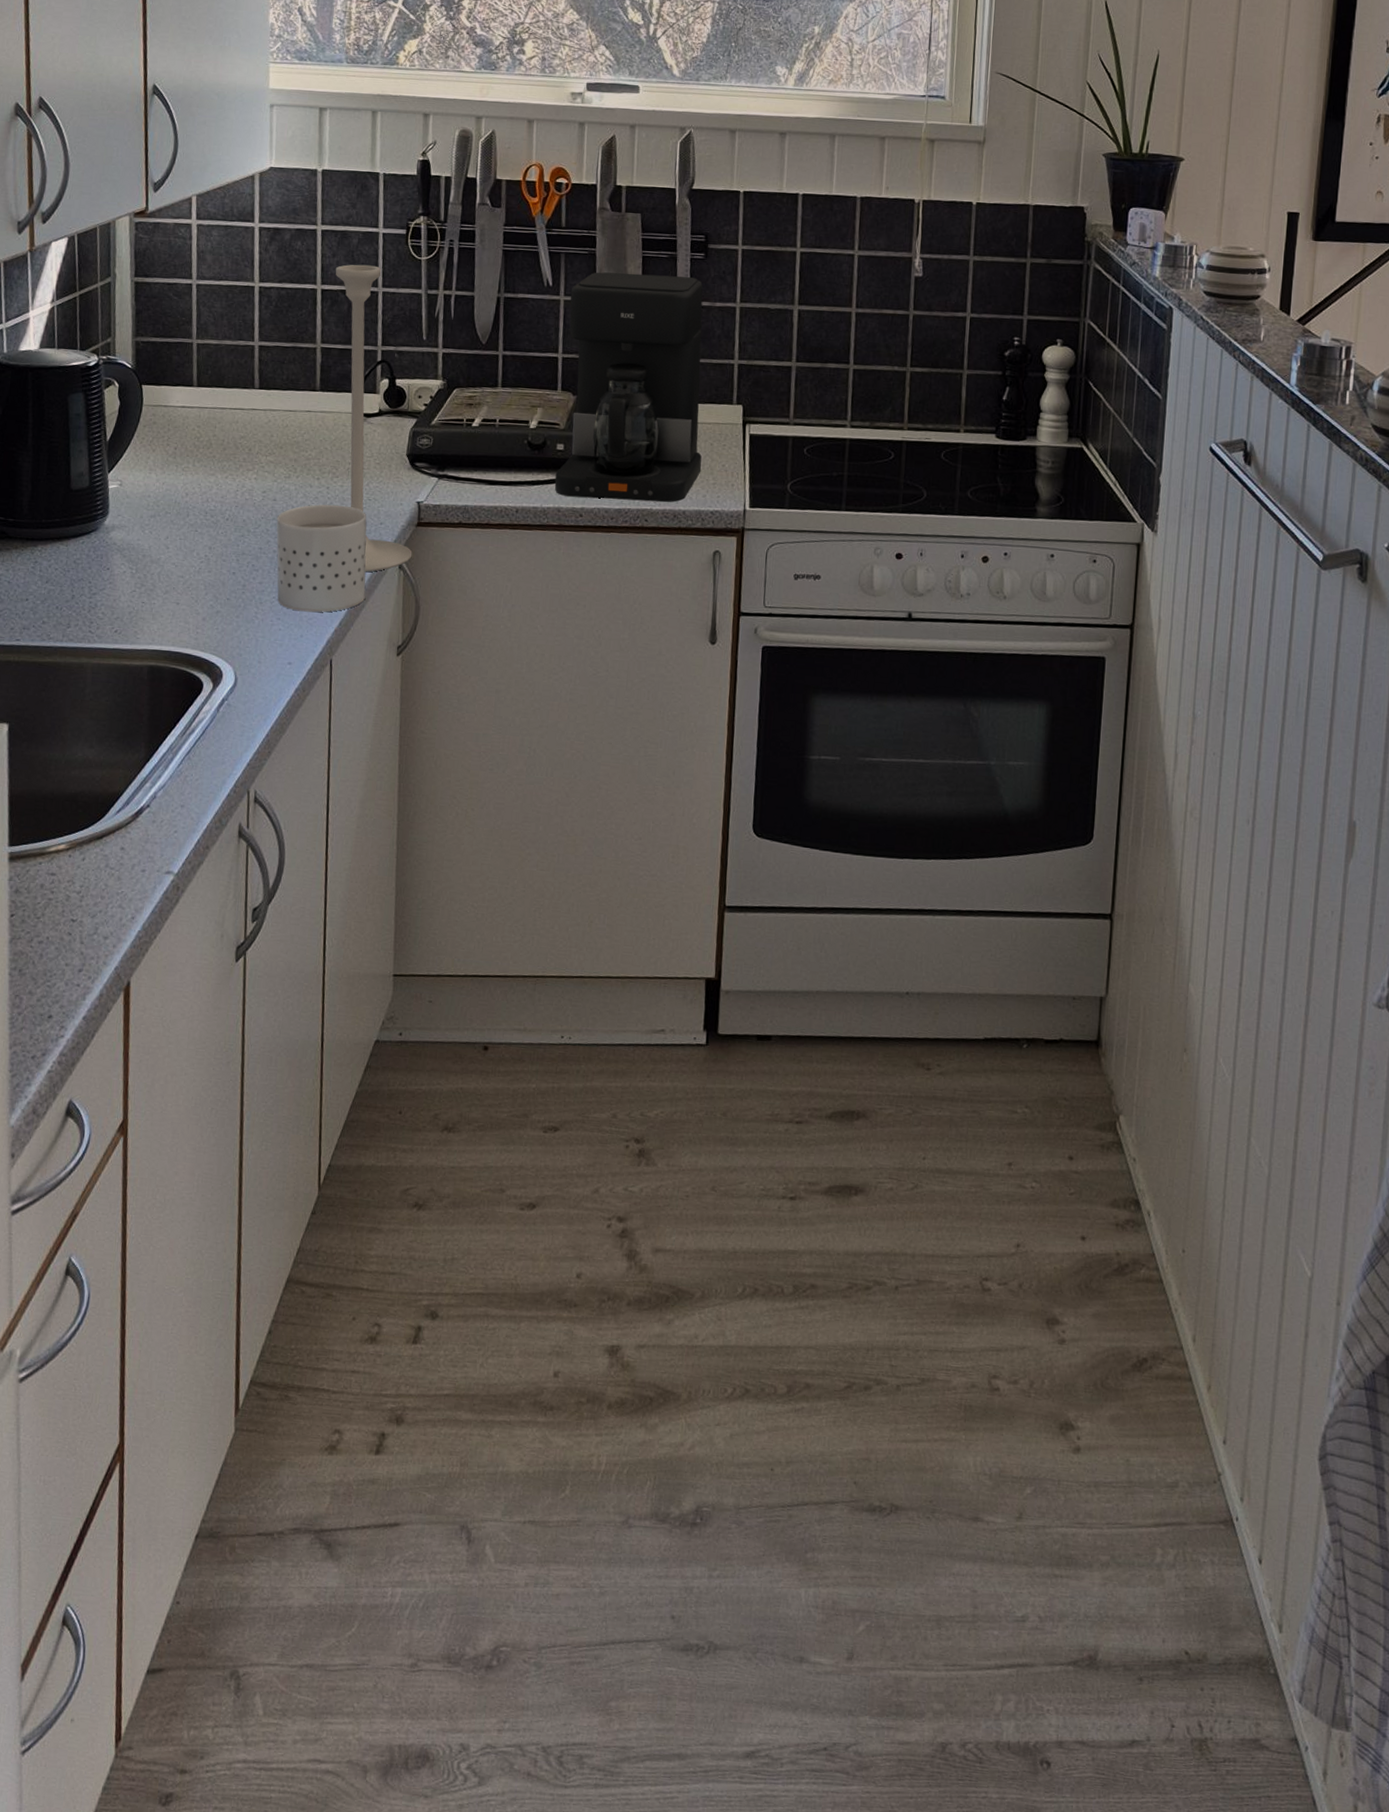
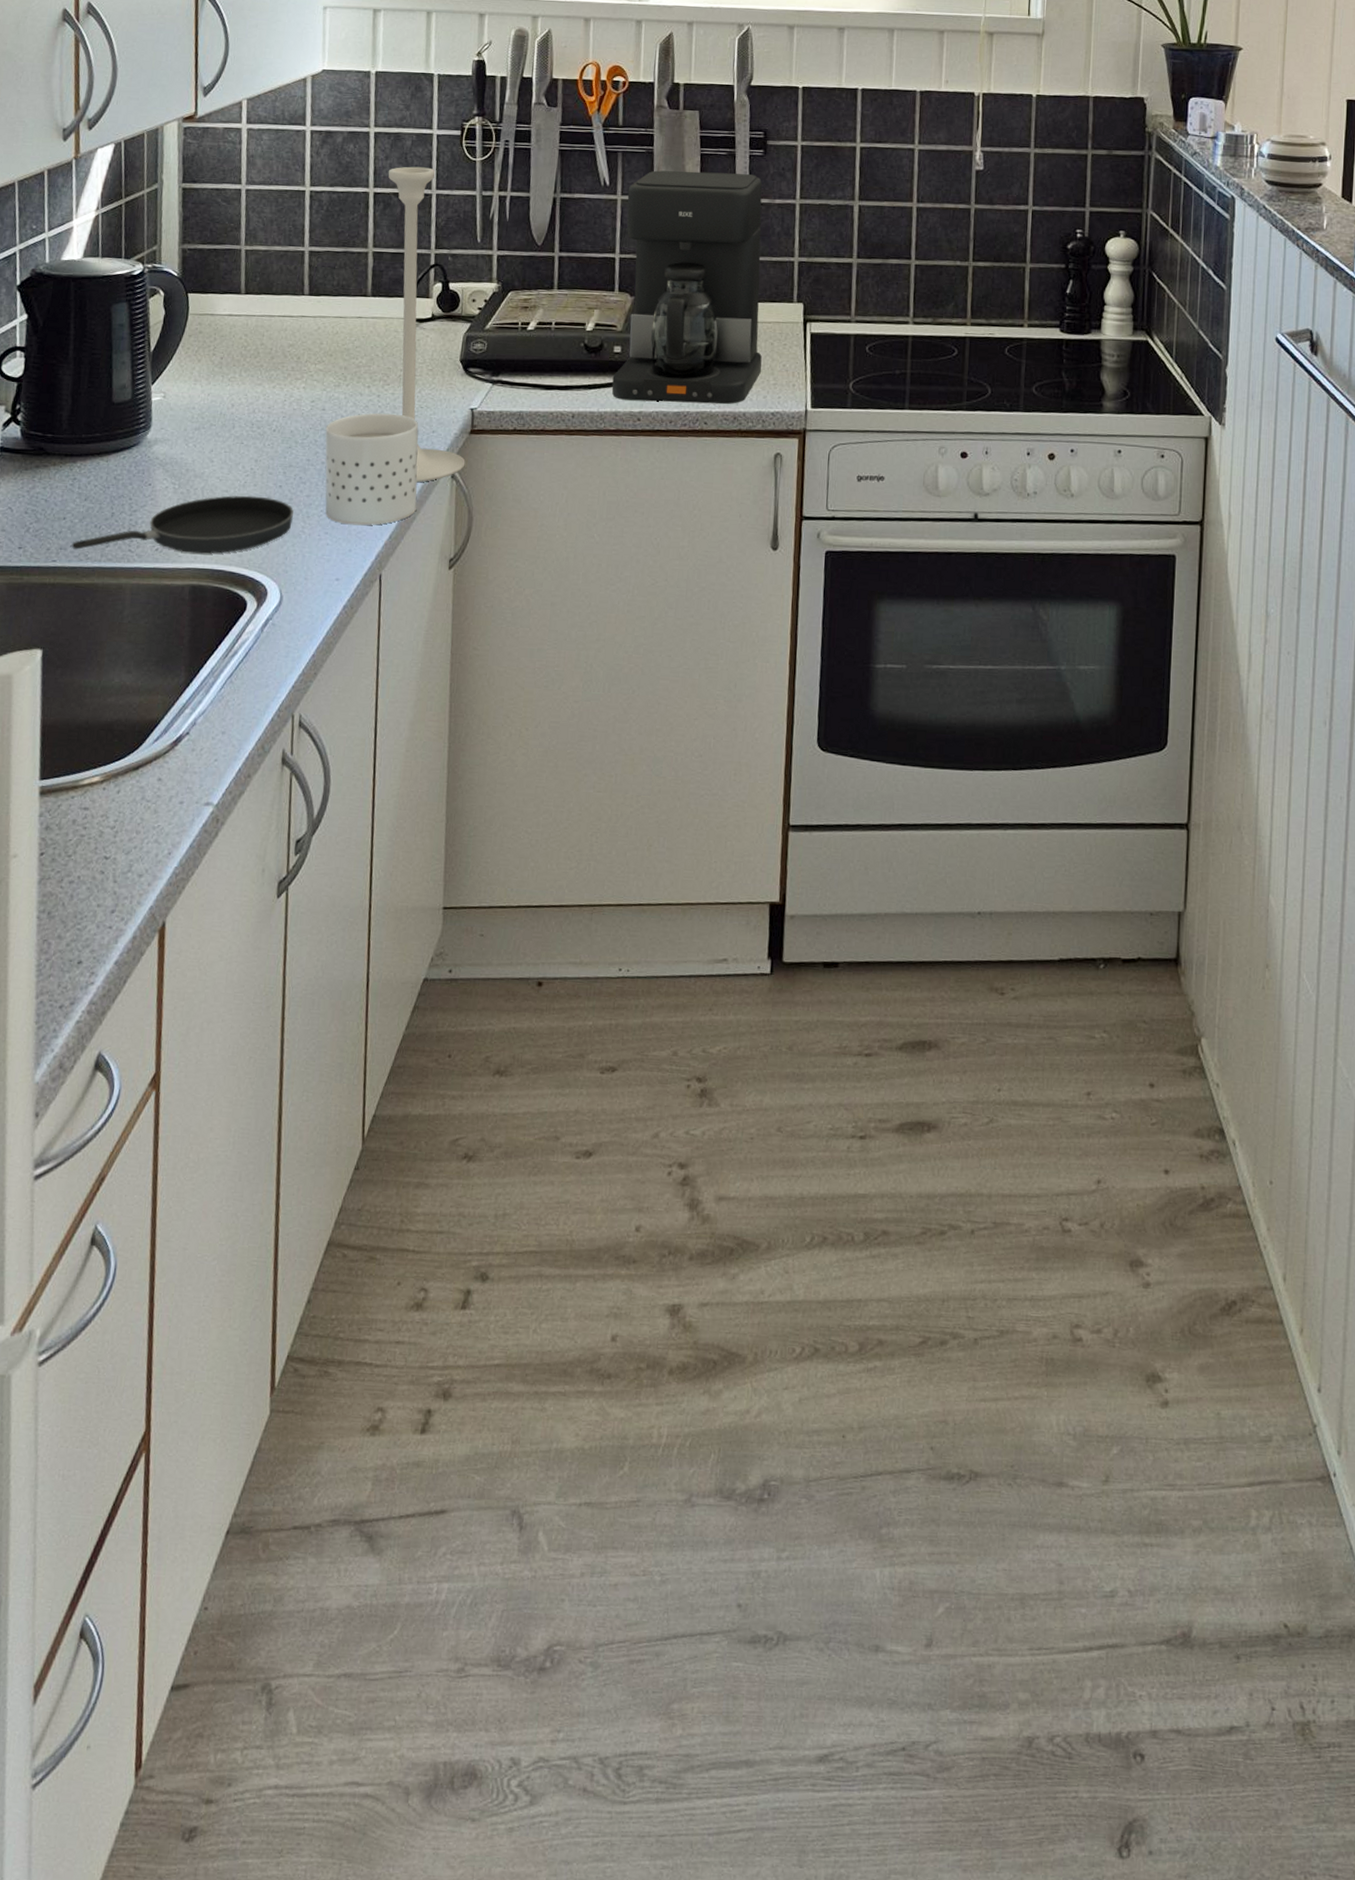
frying pan: none [34,581,247,636] -> present [71,495,294,554]

